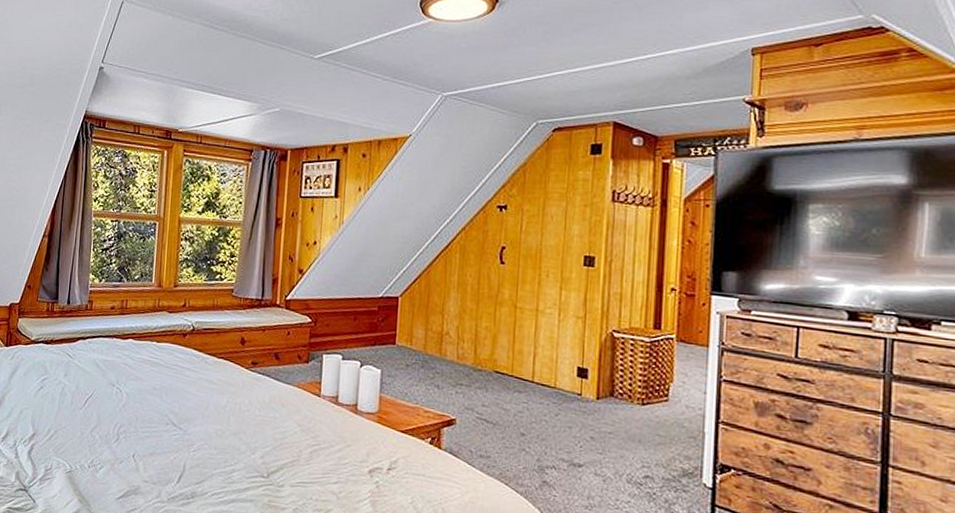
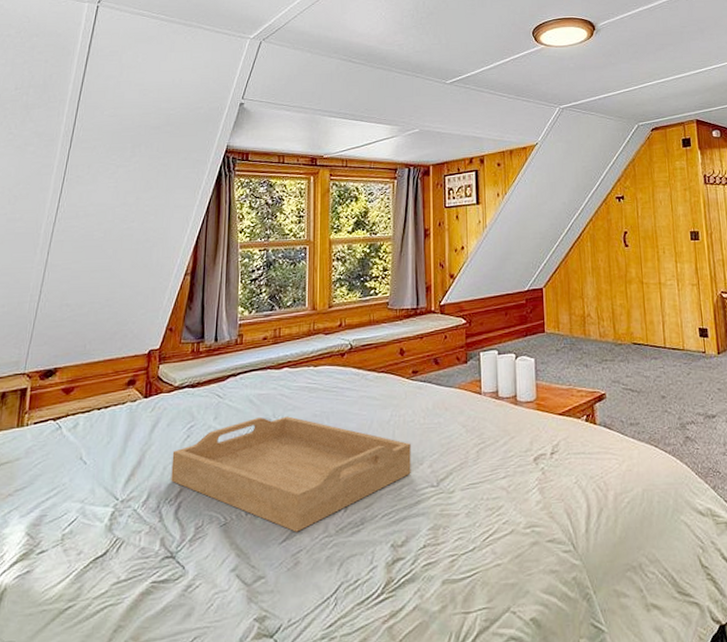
serving tray: none [26,381,245,492] -> present [171,416,411,532]

